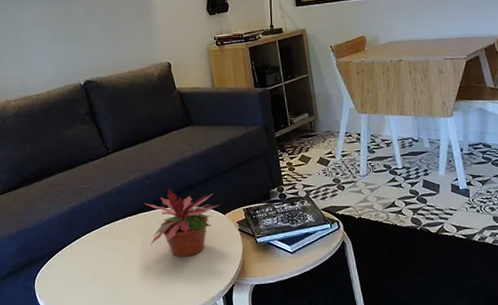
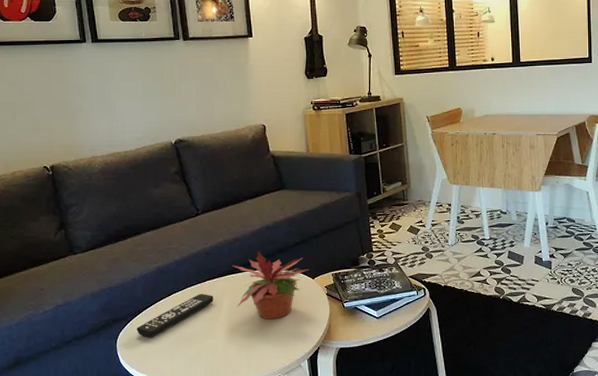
remote control: none [53,233,127,279] -> present [136,294,214,338]

